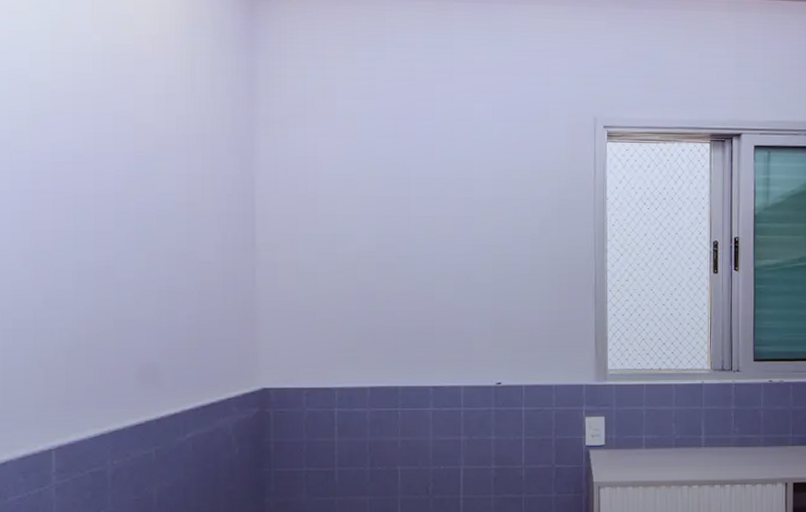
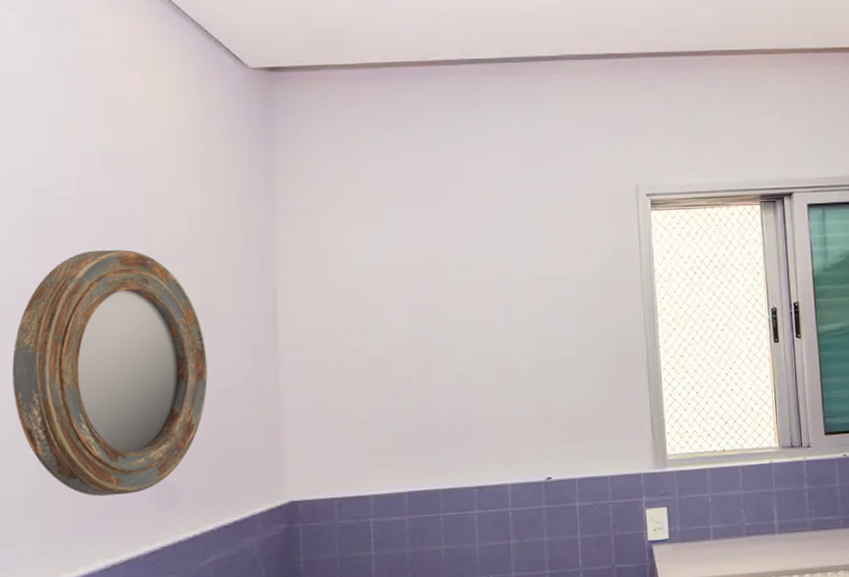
home mirror: none [11,146,190,371] -> present [12,250,208,496]

